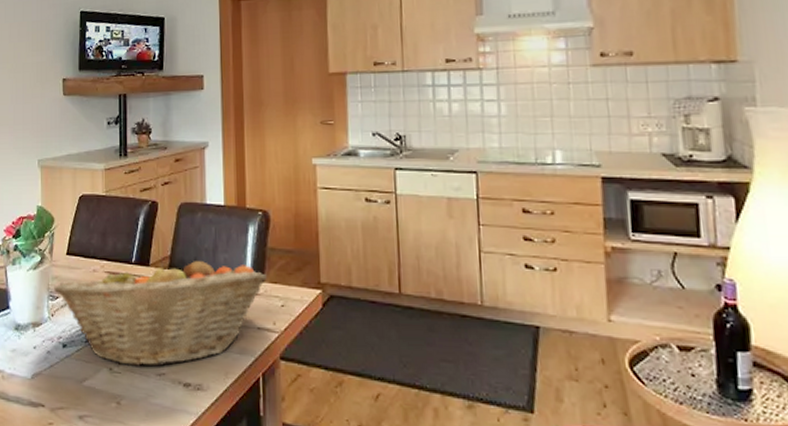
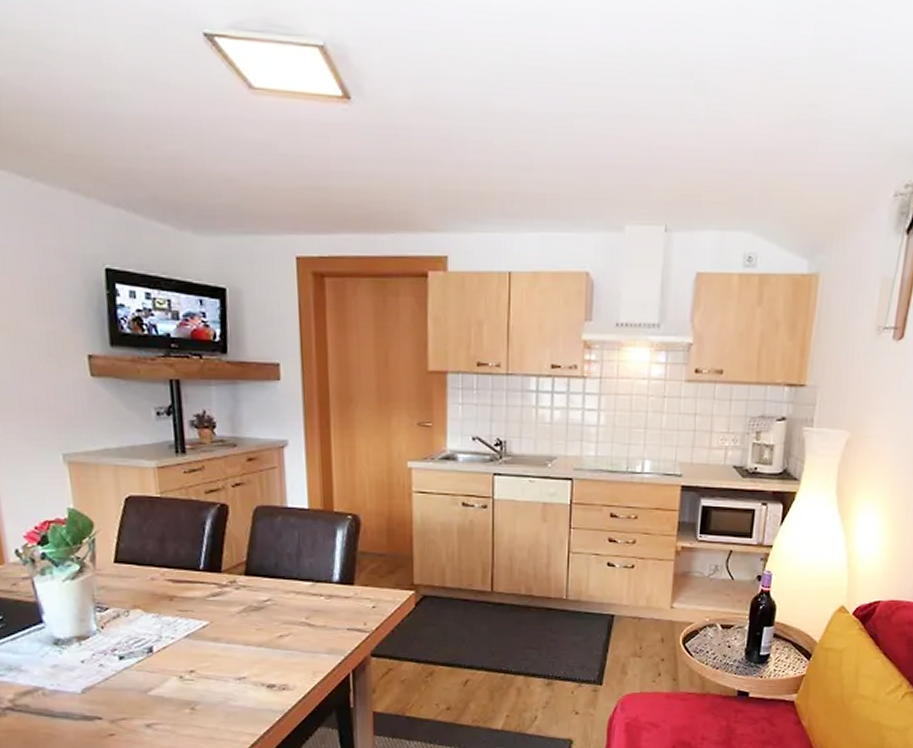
fruit basket: present [54,256,267,367] -> none [101,562,357,672]

